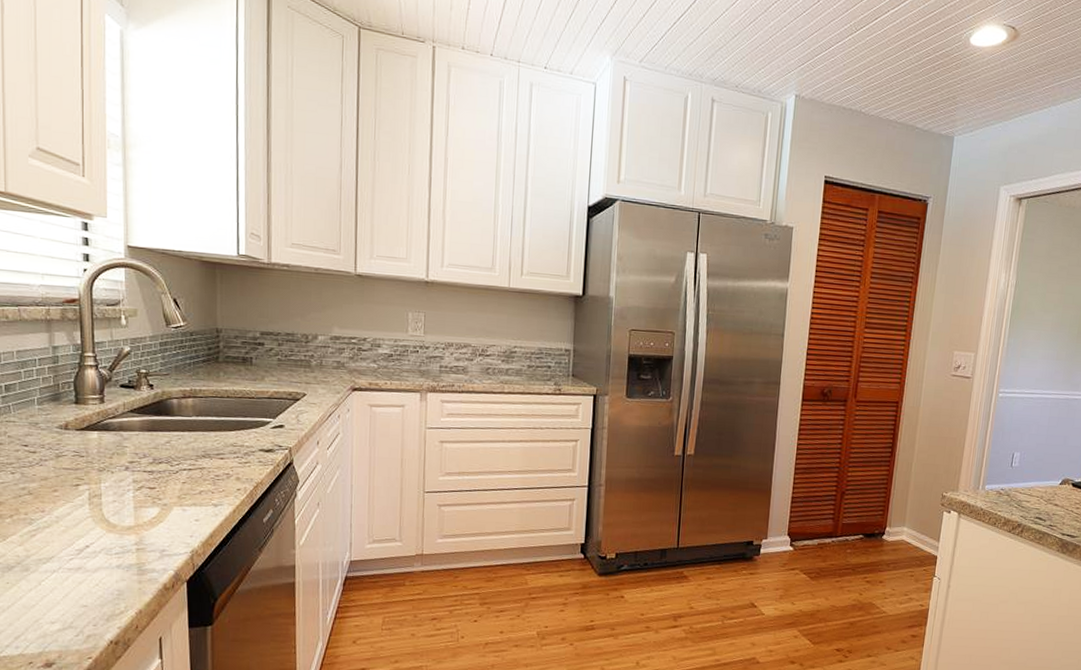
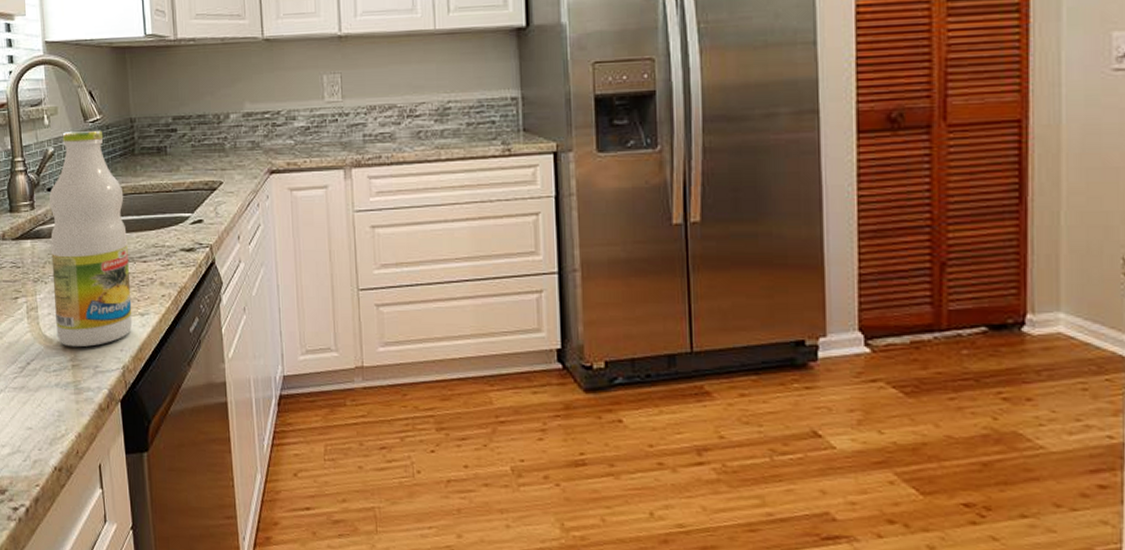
bottle: none [120,334,205,533] -> present [49,130,133,348]

